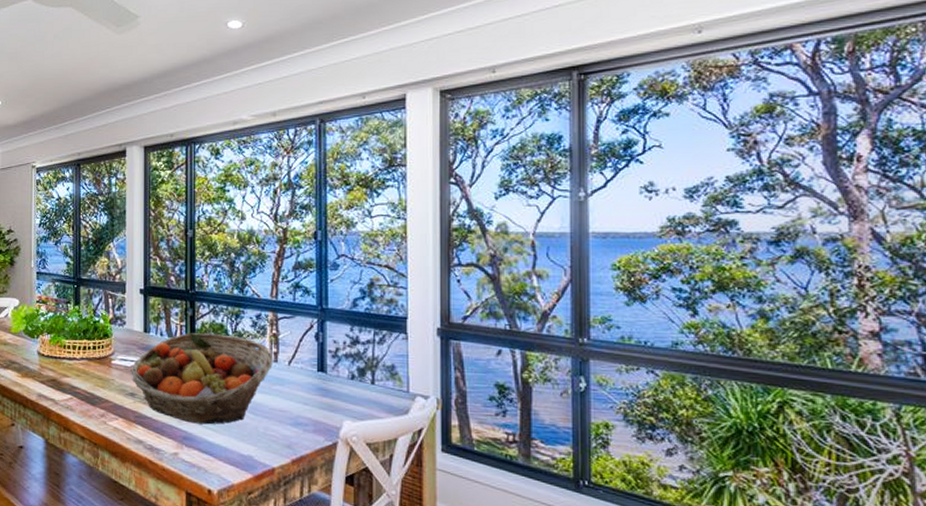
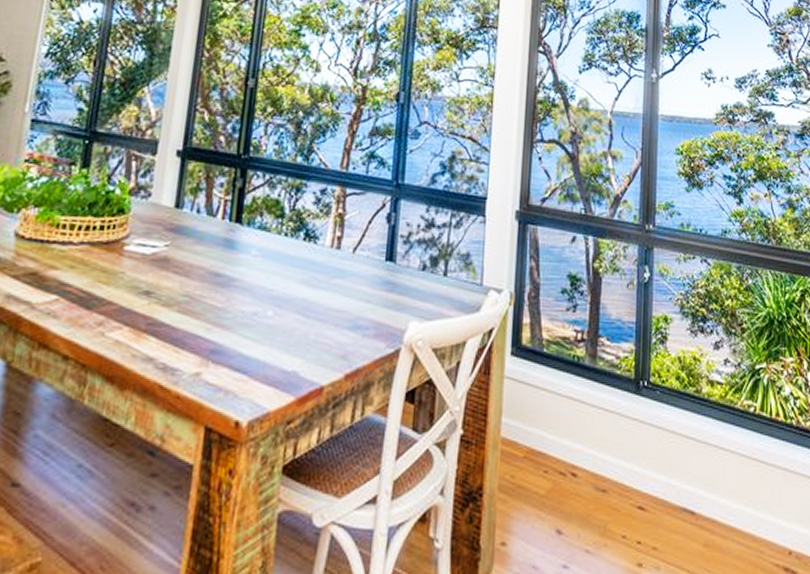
fruit basket: present [131,332,272,425] -> none [149,210,335,332]

